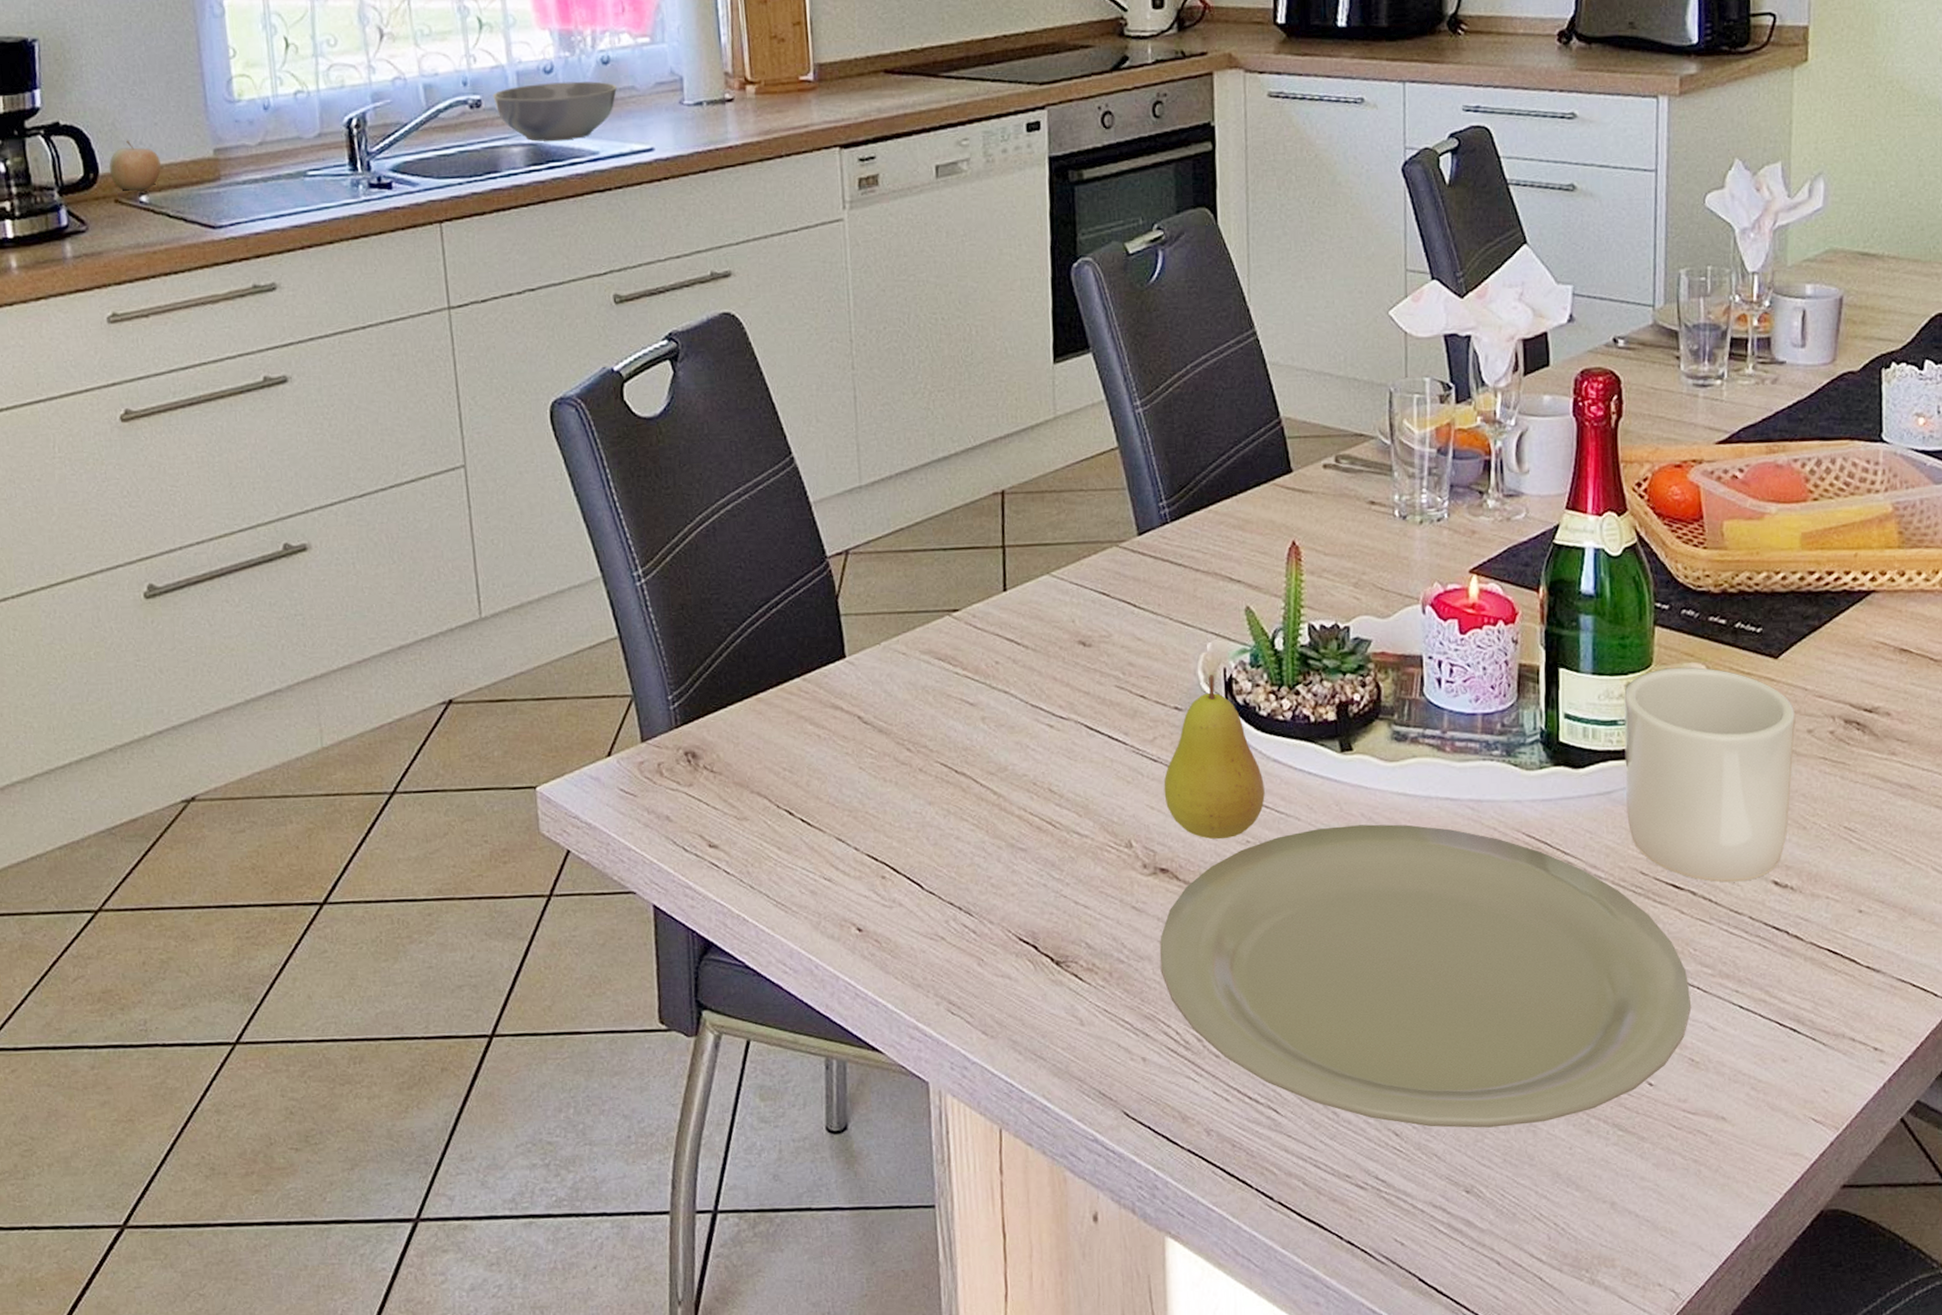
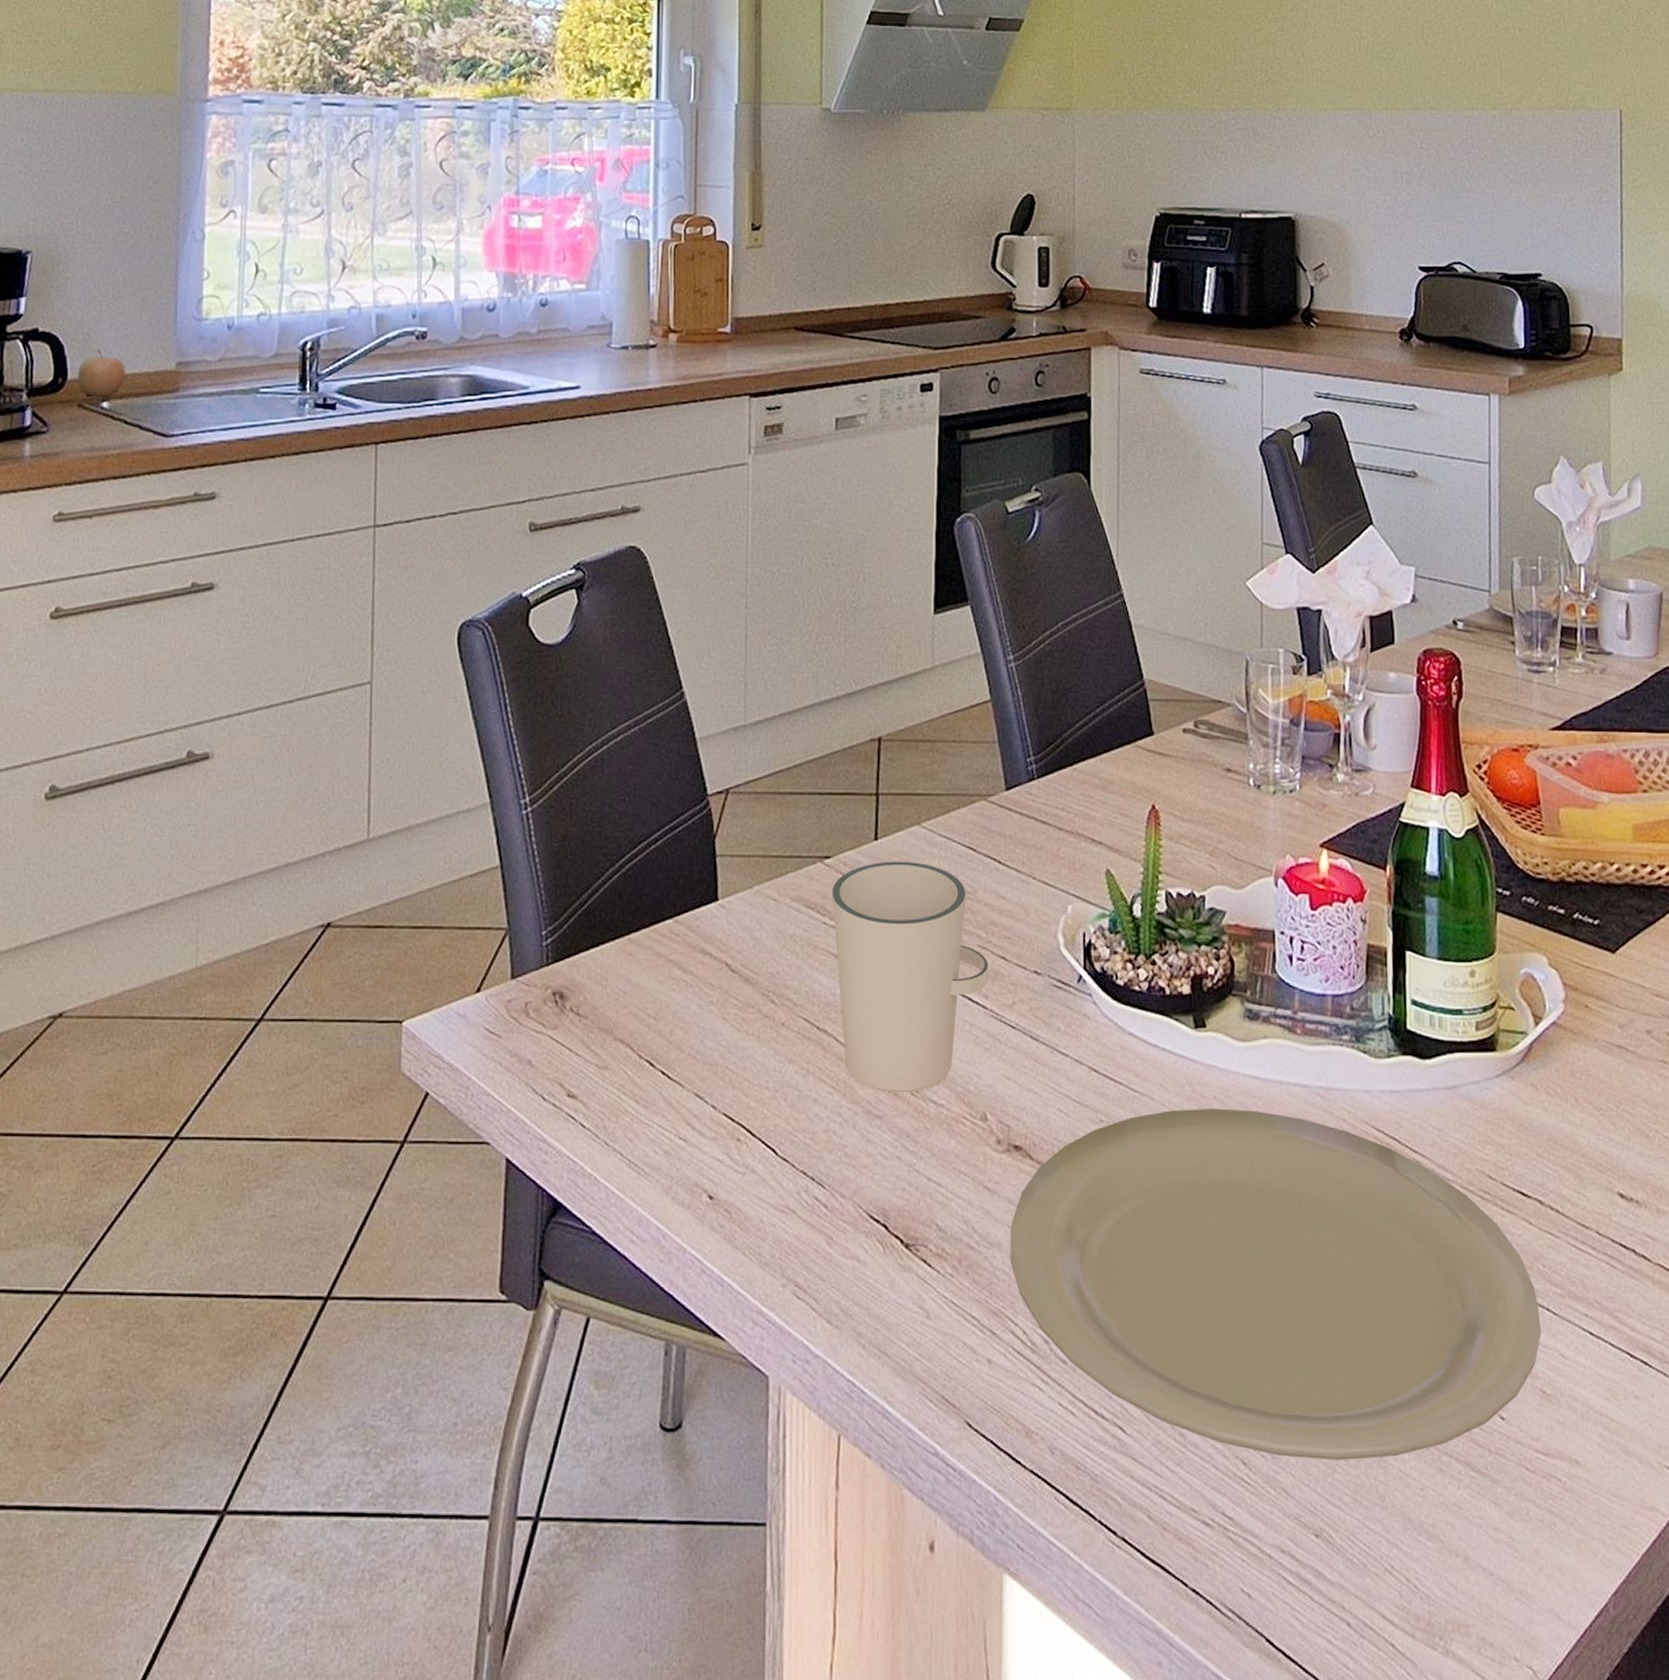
bowl: present [493,81,618,142] -> none [438,320,553,374]
cup: none [962,609,1128,827] -> present [832,861,988,1093]
fruit: present [1164,675,1265,840] -> none [1021,939,1120,1117]
mug: present [1623,667,1796,883] -> none [1468,957,1635,1192]

